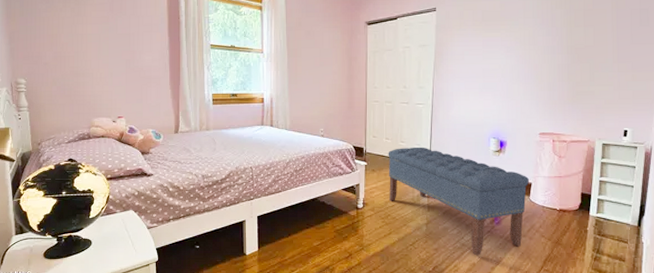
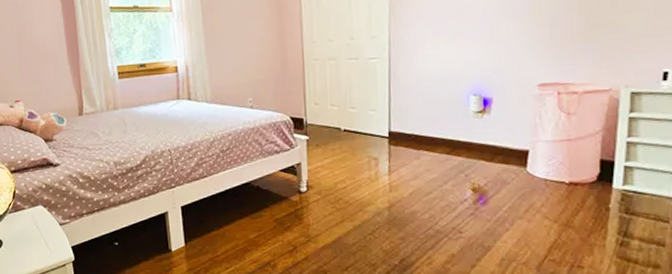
bench: present [388,147,530,256] -> none [334,112,526,245]

